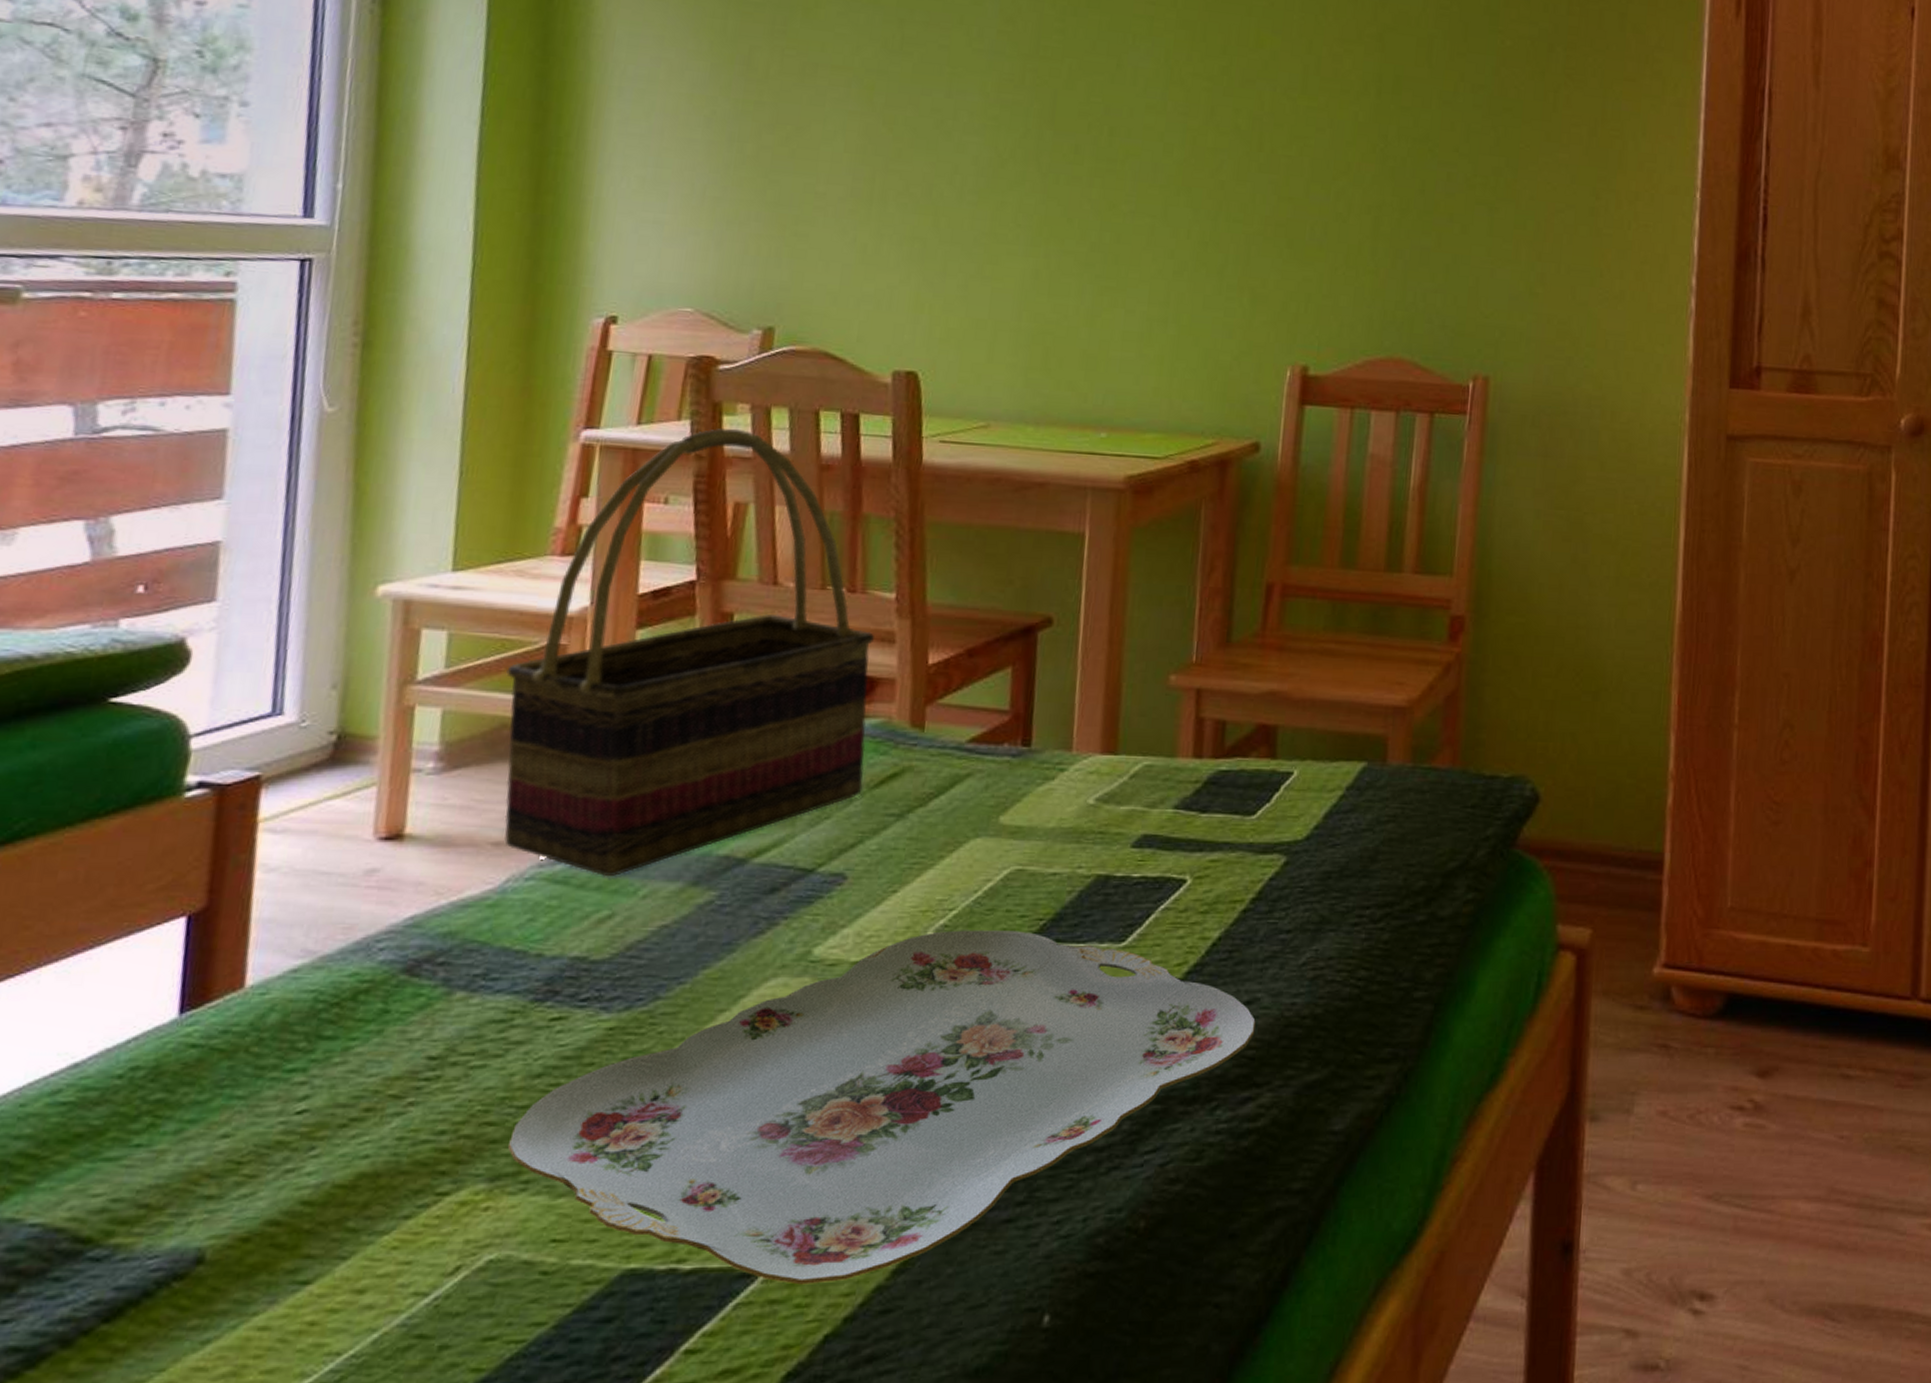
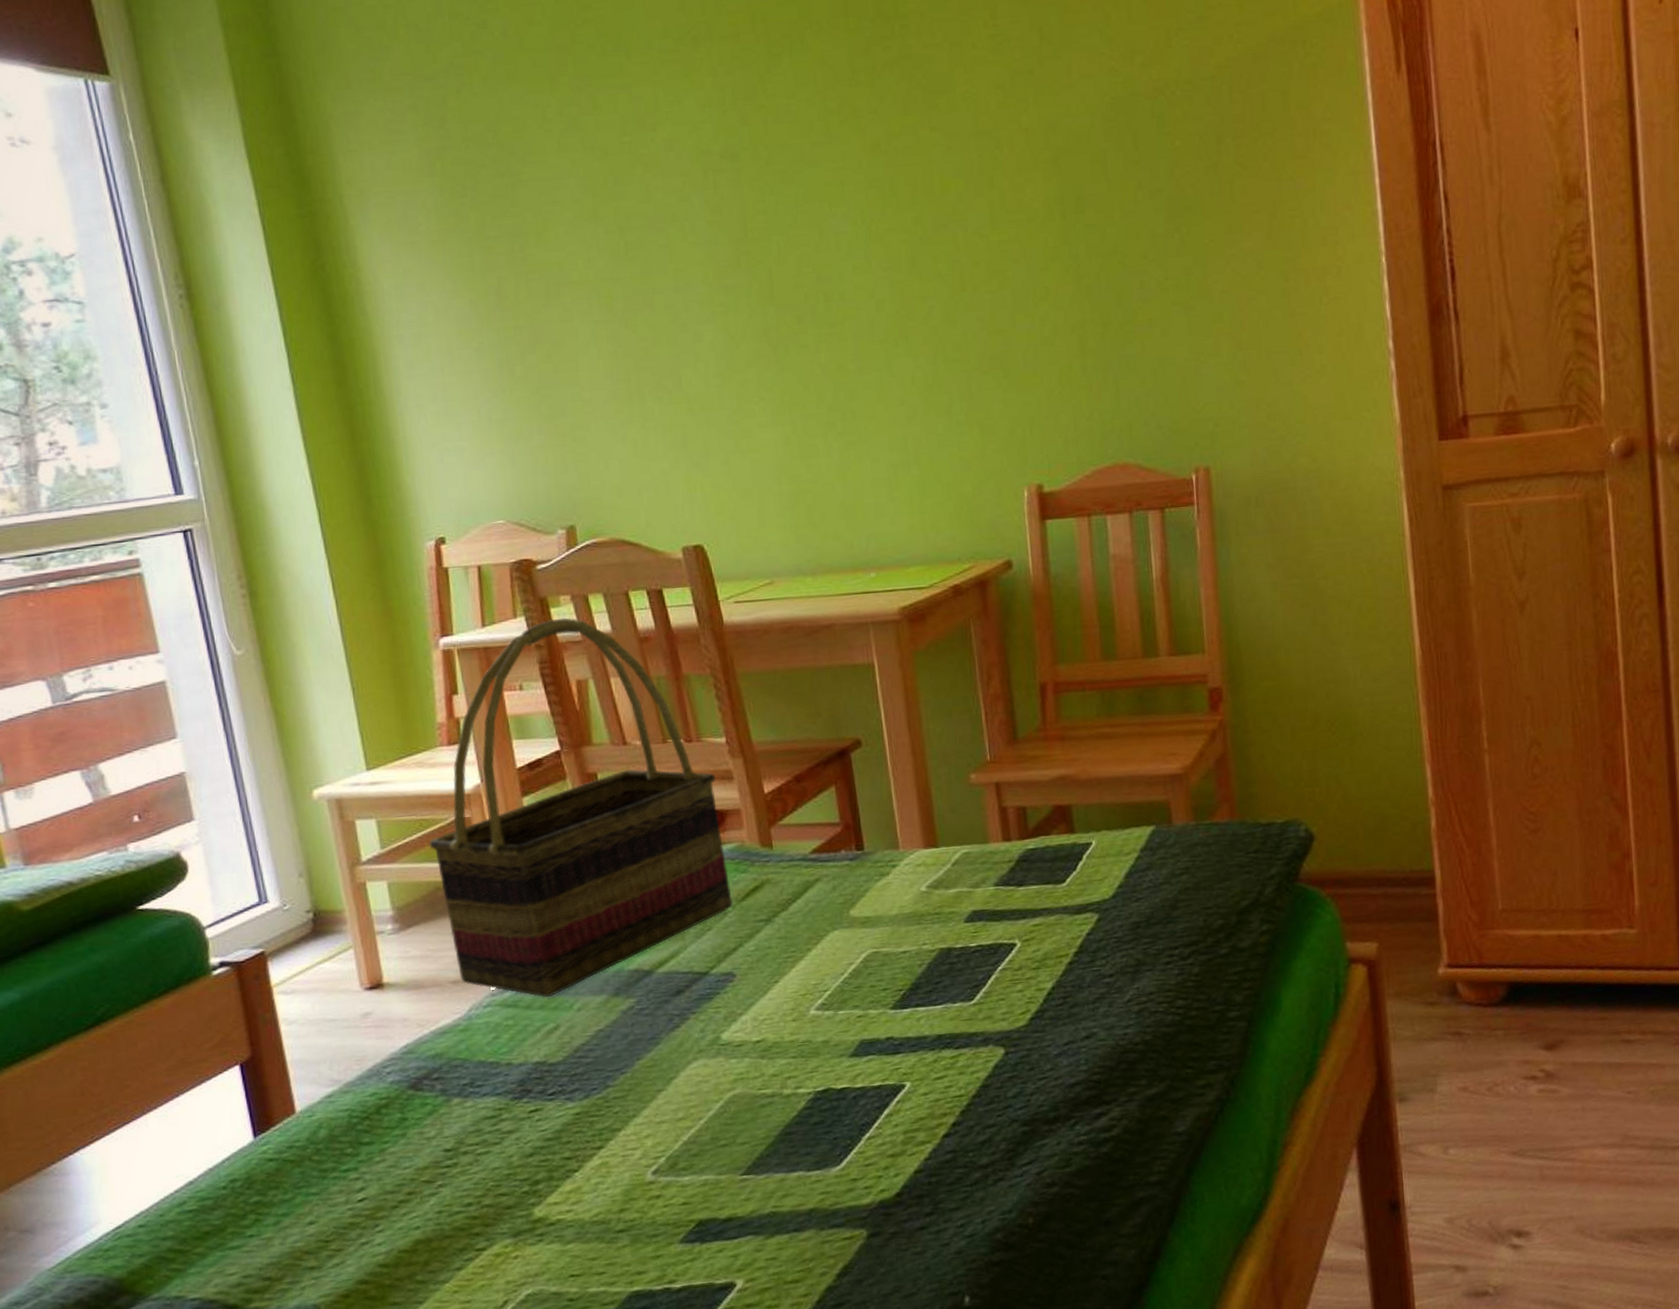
serving tray: present [507,930,1256,1285] -> none [520,1001,1097,1292]

